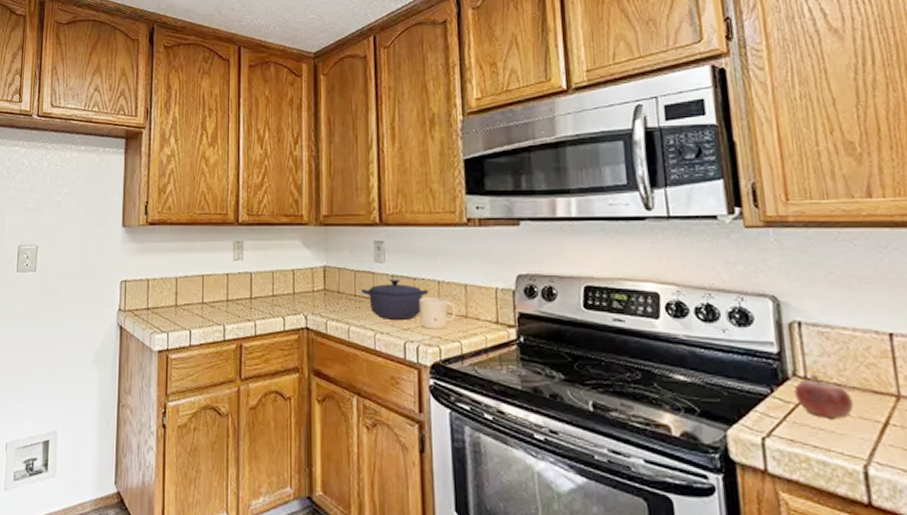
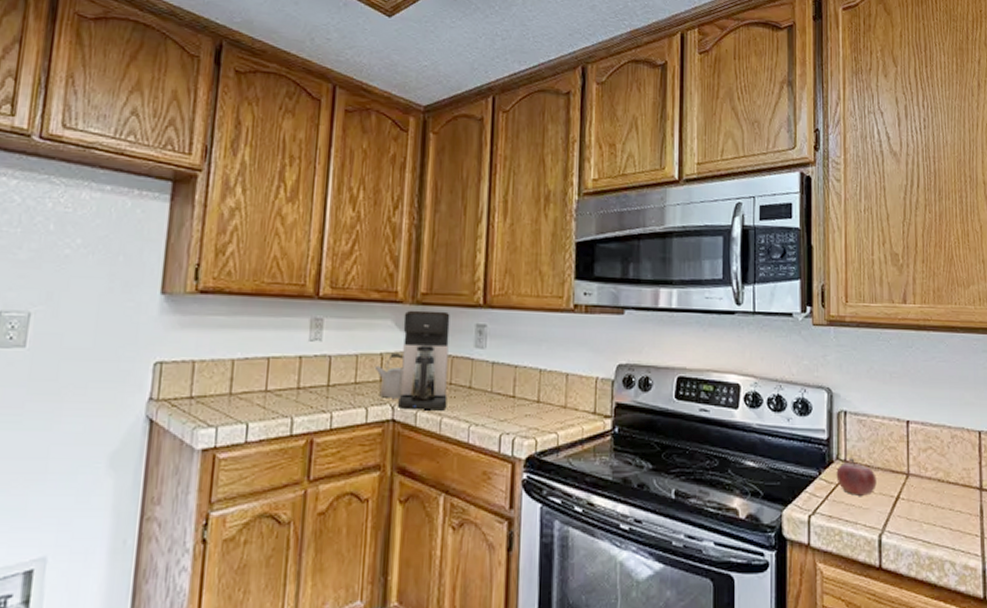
kettle: none [288,269,313,310] -> present [374,352,404,400]
coffee maker: none [309,230,353,320] -> present [398,310,450,411]
cooking pot: present [361,278,429,320] -> none [458,365,530,411]
mug: present [419,298,456,330] -> none [518,387,556,421]

